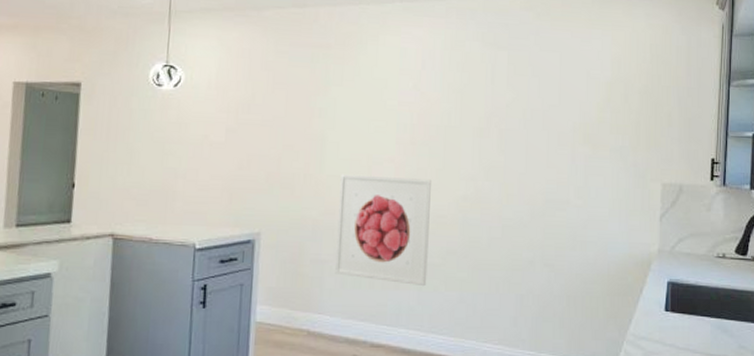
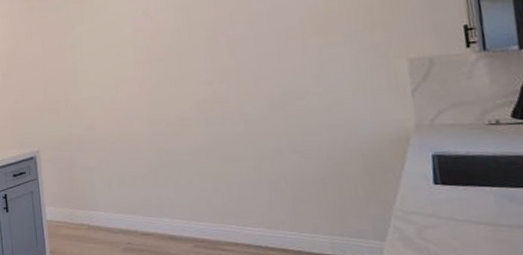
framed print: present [335,174,431,287] -> none [94,89,182,181]

